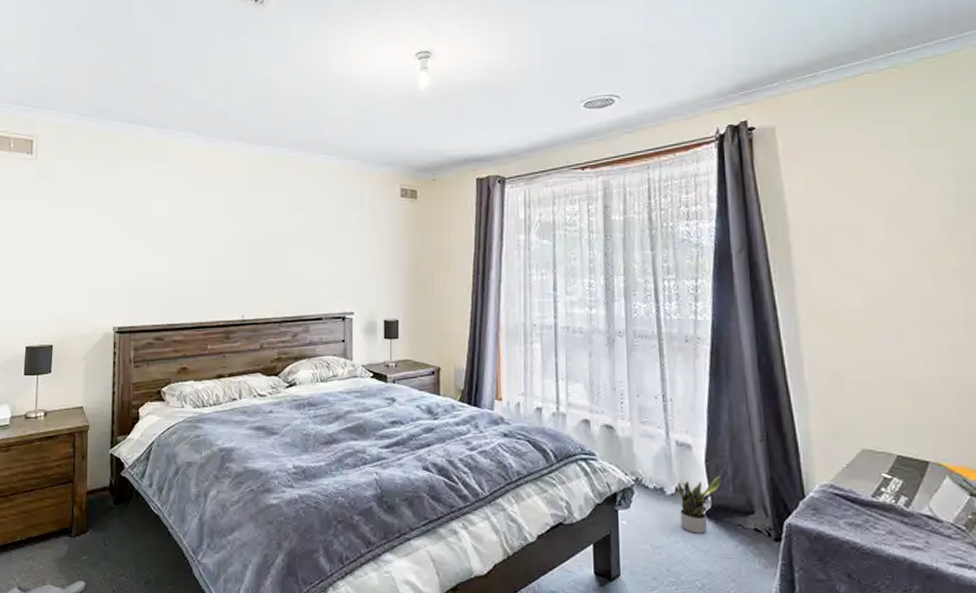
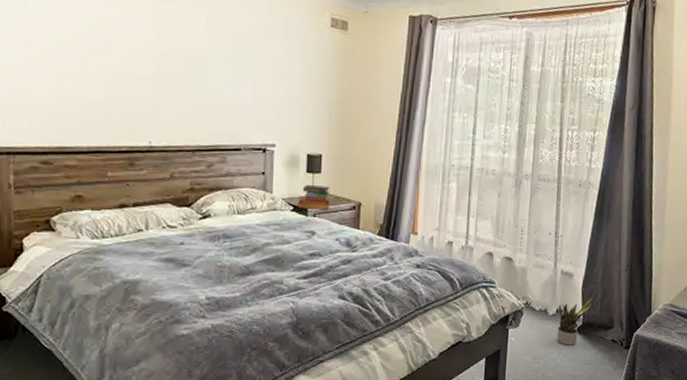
books: none [376,350,409,375] -> present [297,184,331,210]

